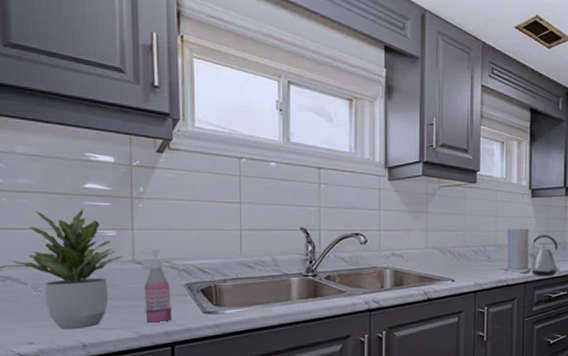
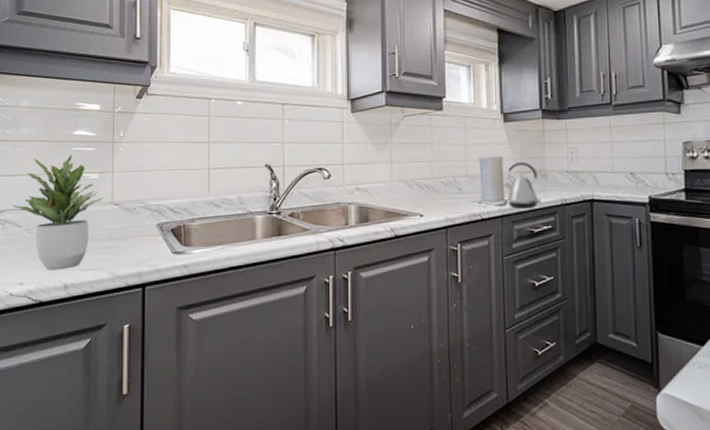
soap dispenser: present [142,249,173,325] -> none [120,191,145,266]

